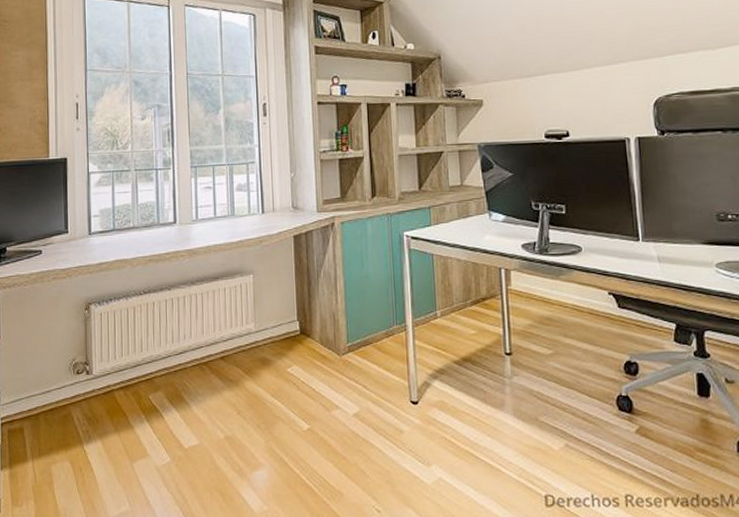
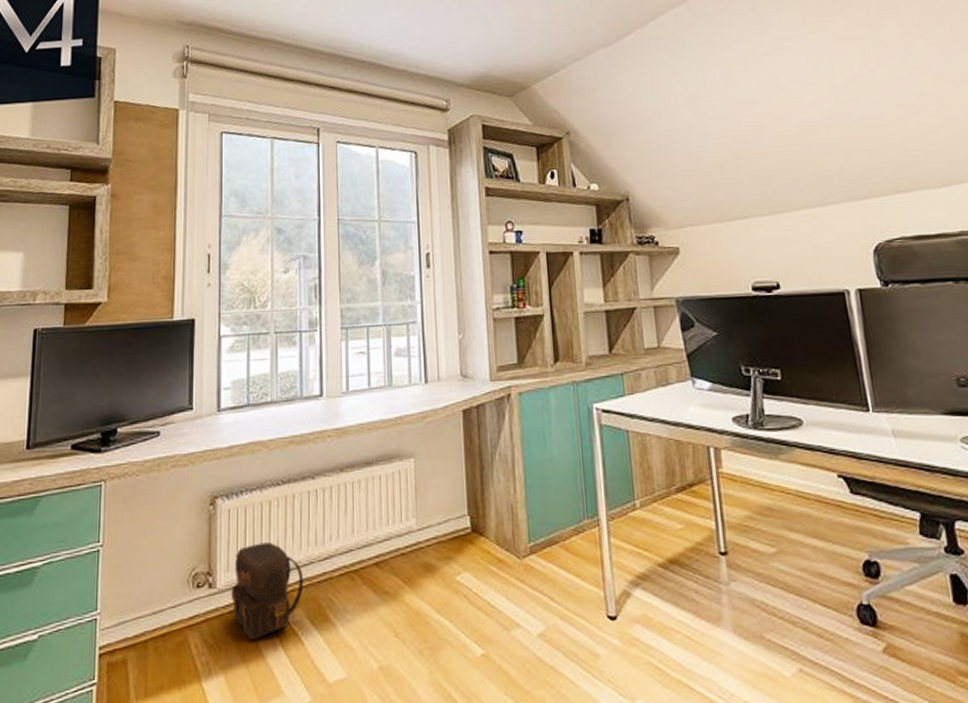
backpack: none [105,340,163,414] -> present [231,542,304,640]

